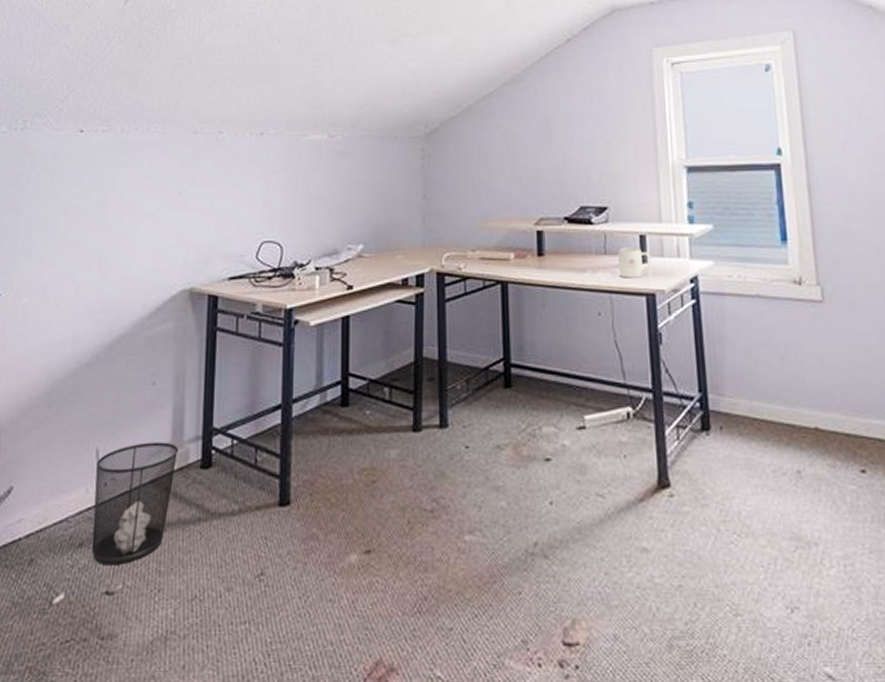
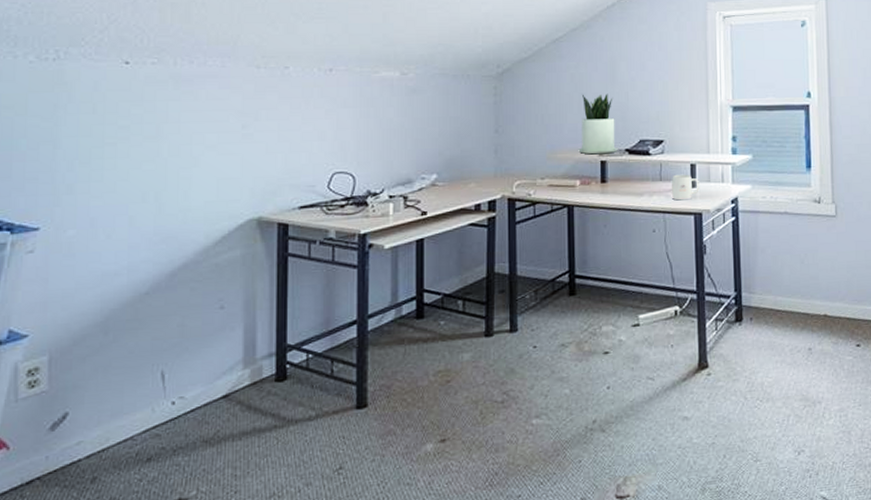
waste bin: present [91,442,179,566] -> none [161,360,252,475]
planter: none [512,154,556,224] -> present [578,93,618,155]

